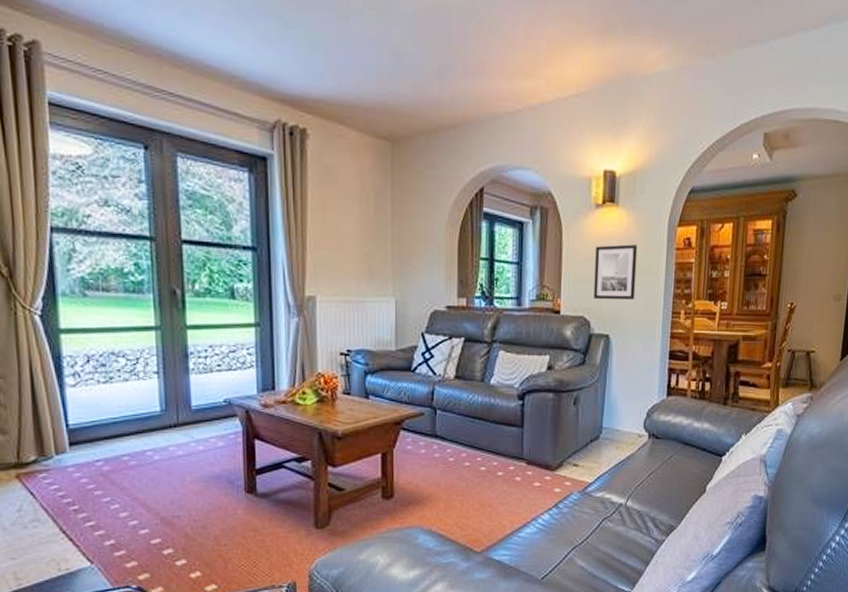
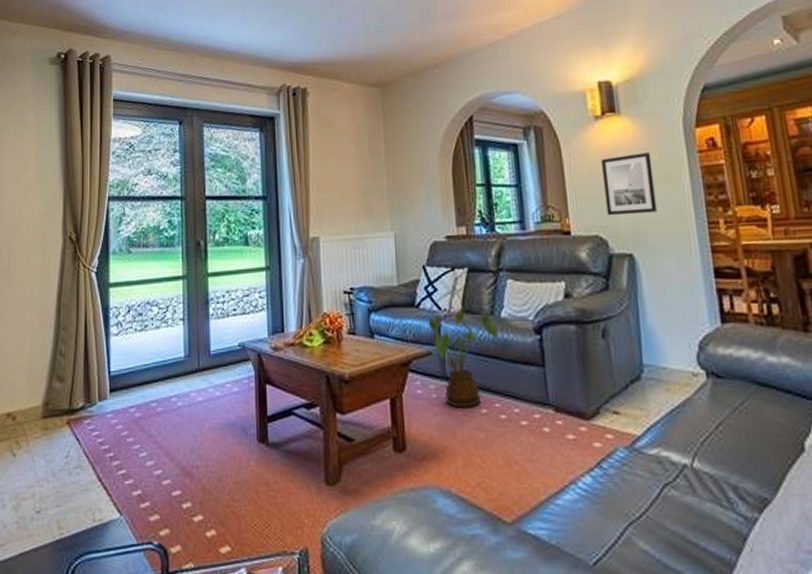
house plant: none [421,375,487,462] -> present [427,309,499,408]

